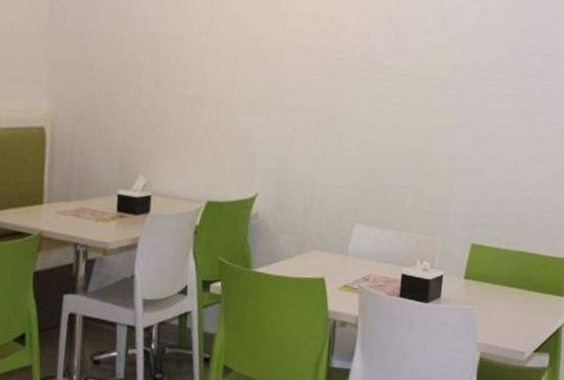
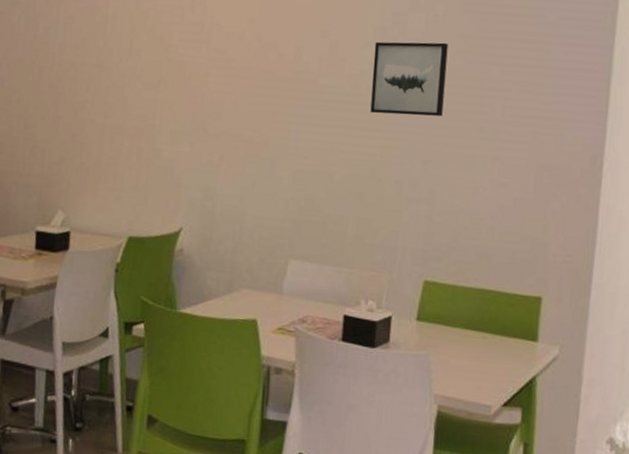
wall art: none [429,29,498,99] -> present [370,41,448,117]

